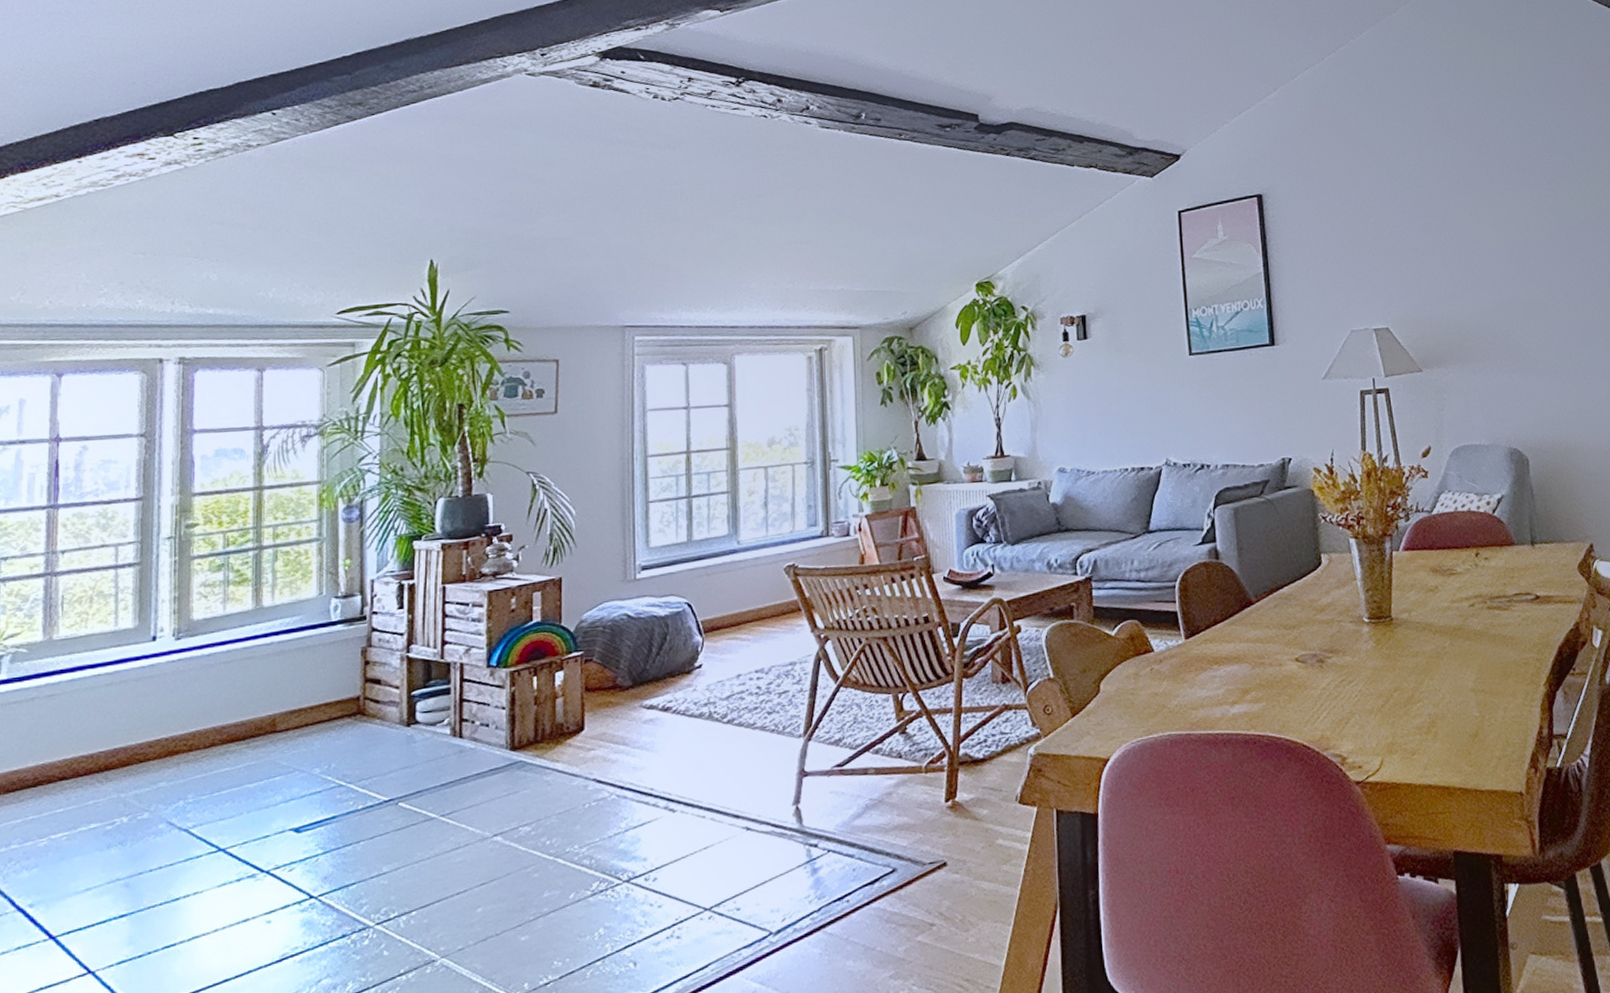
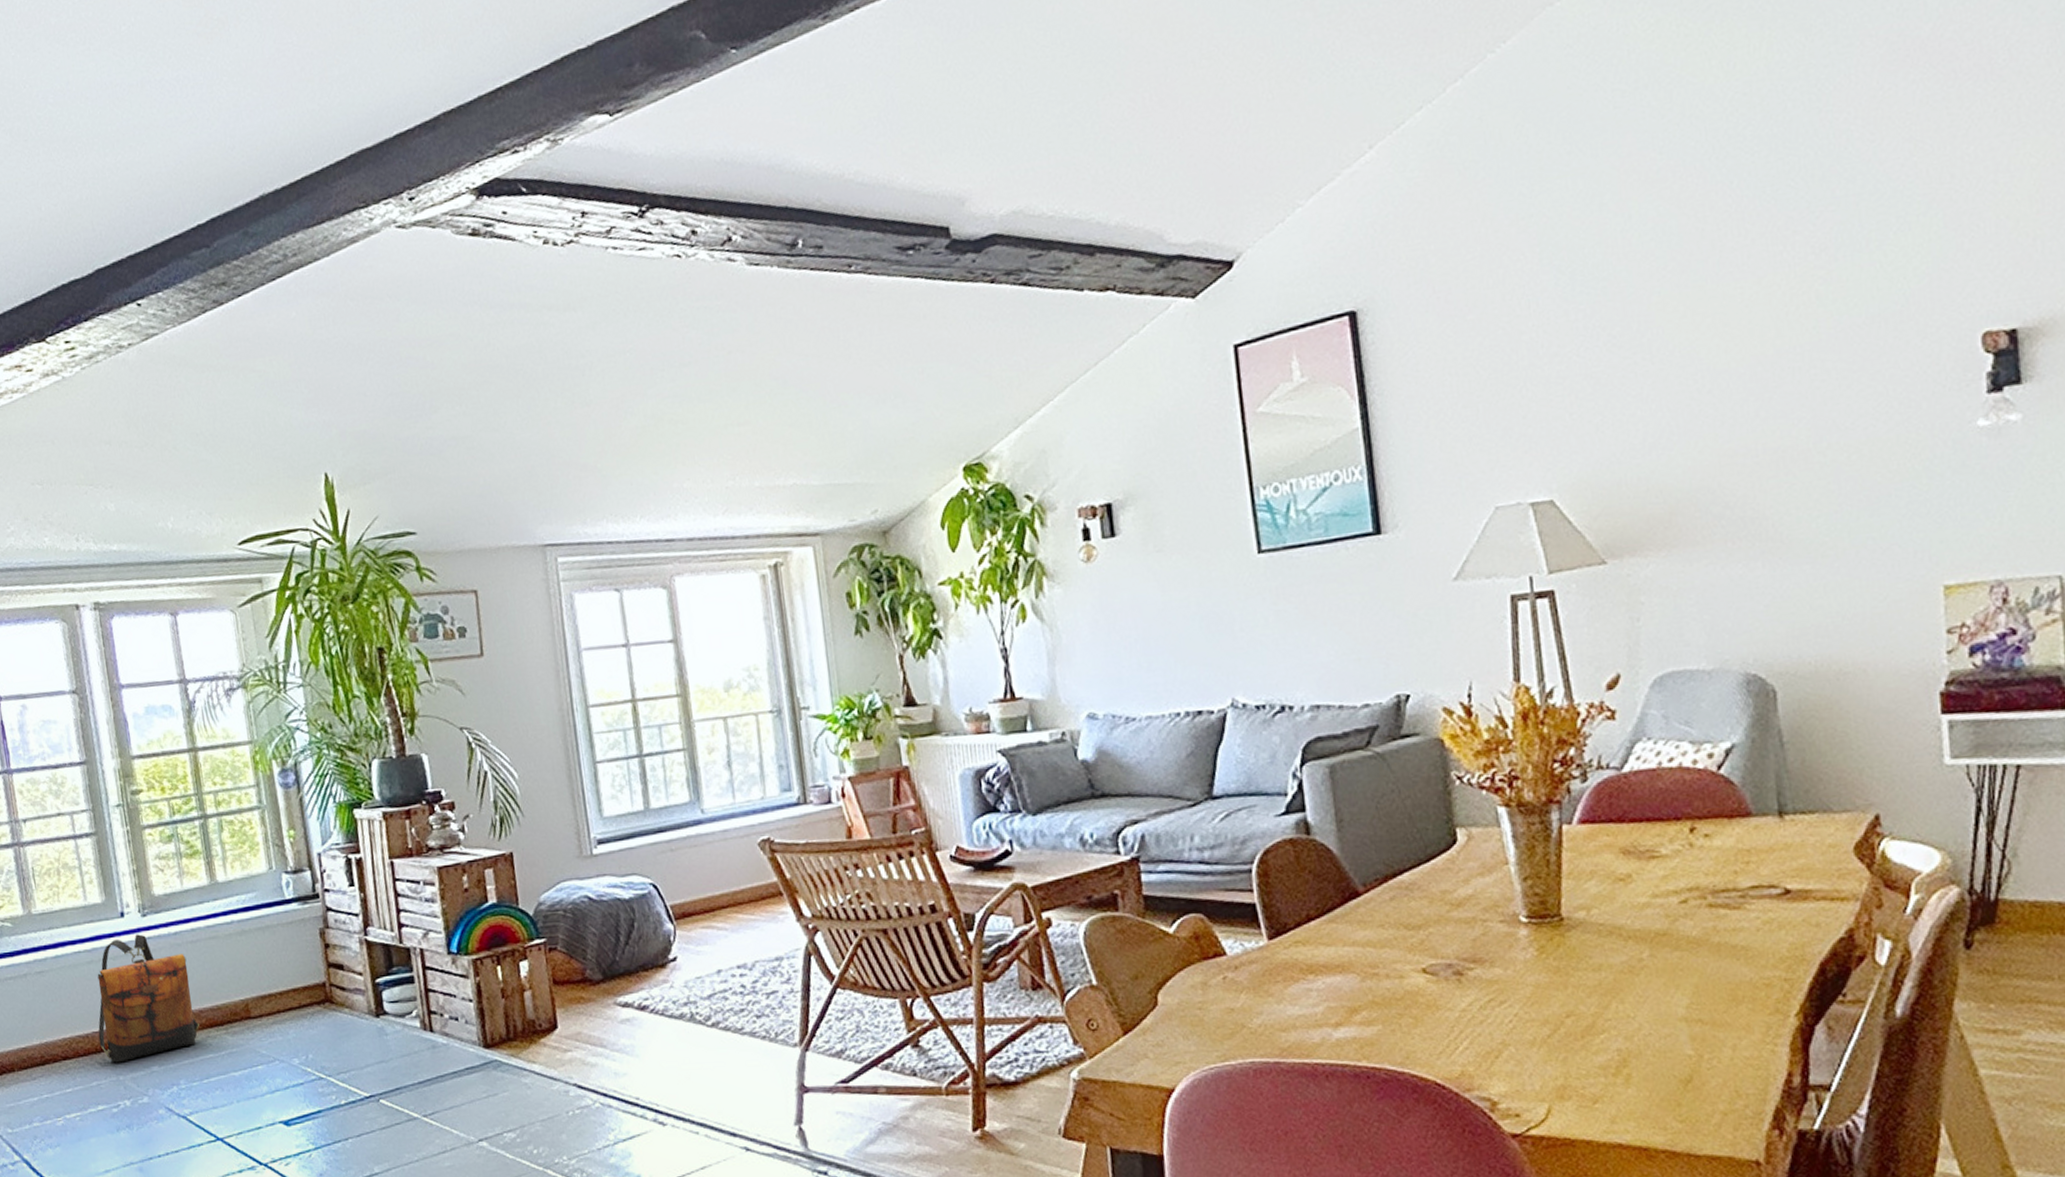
backpack: none [104,656,219,781] -> present [97,934,199,1063]

